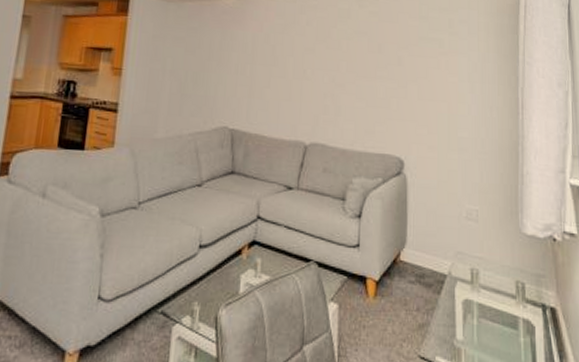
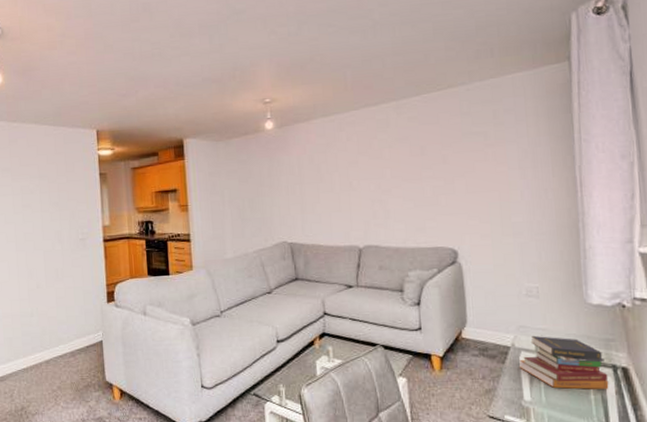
books: none [453,263,538,333] -> present [519,335,609,390]

